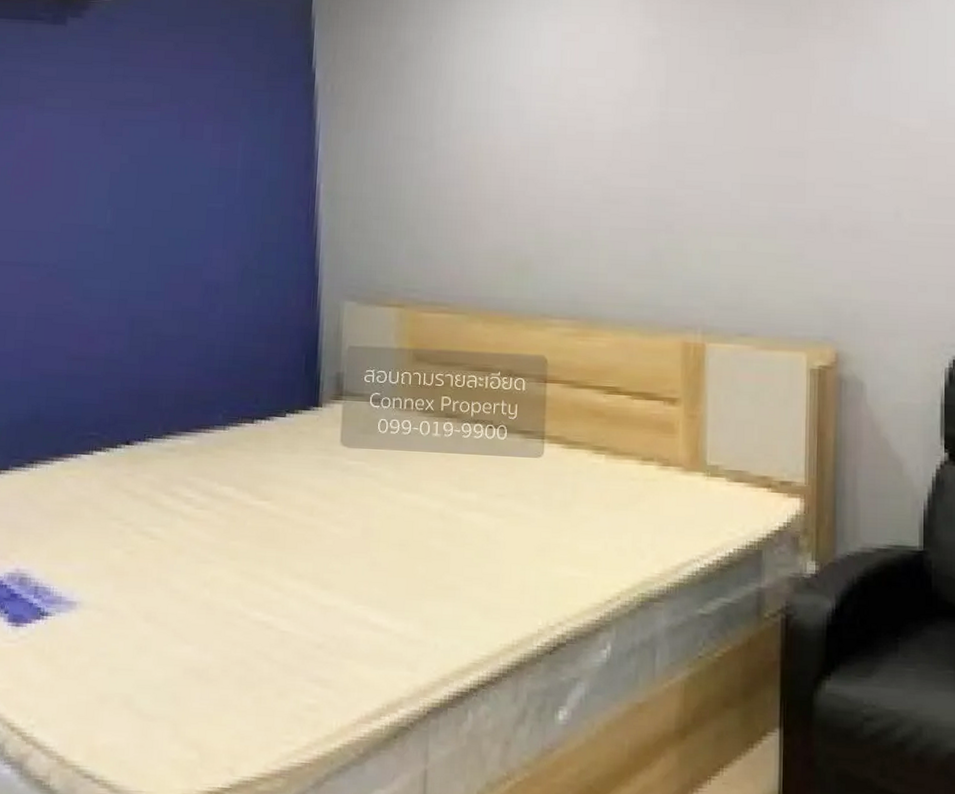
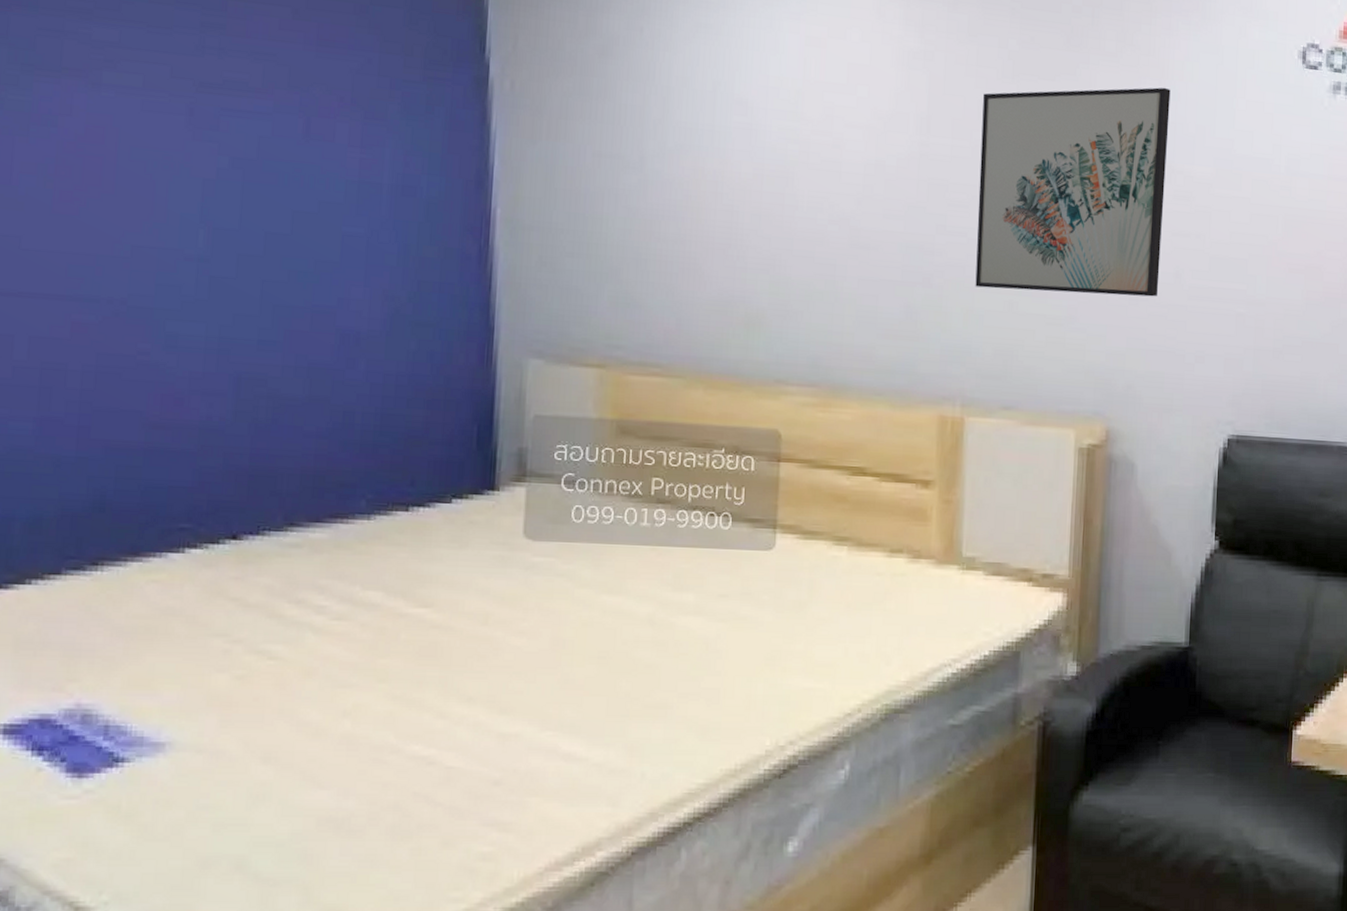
wall art: none [712,52,884,235] -> present [975,87,1171,297]

